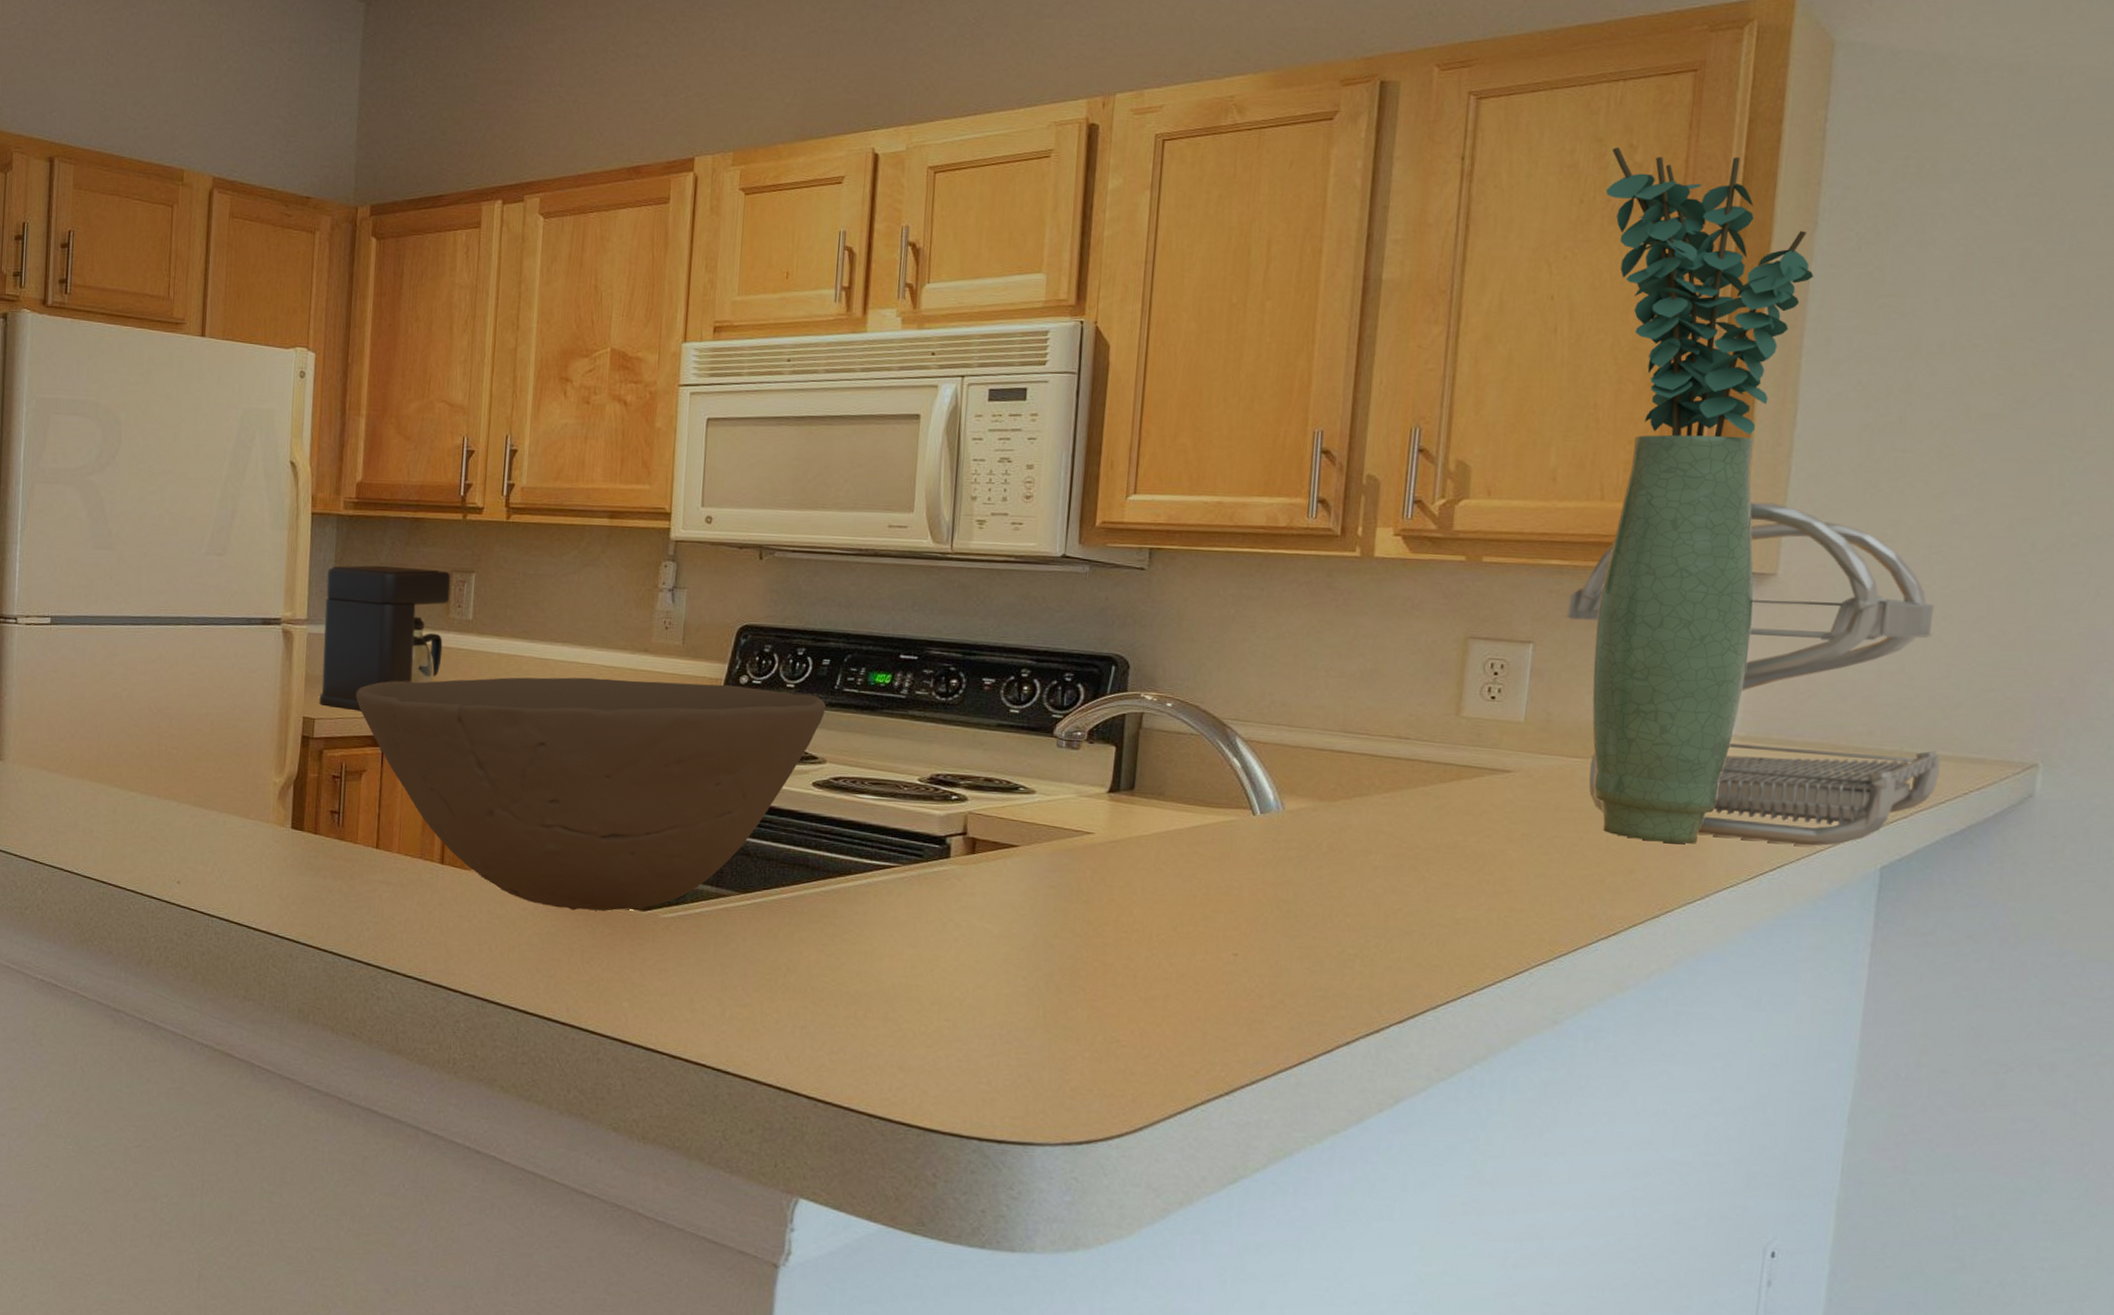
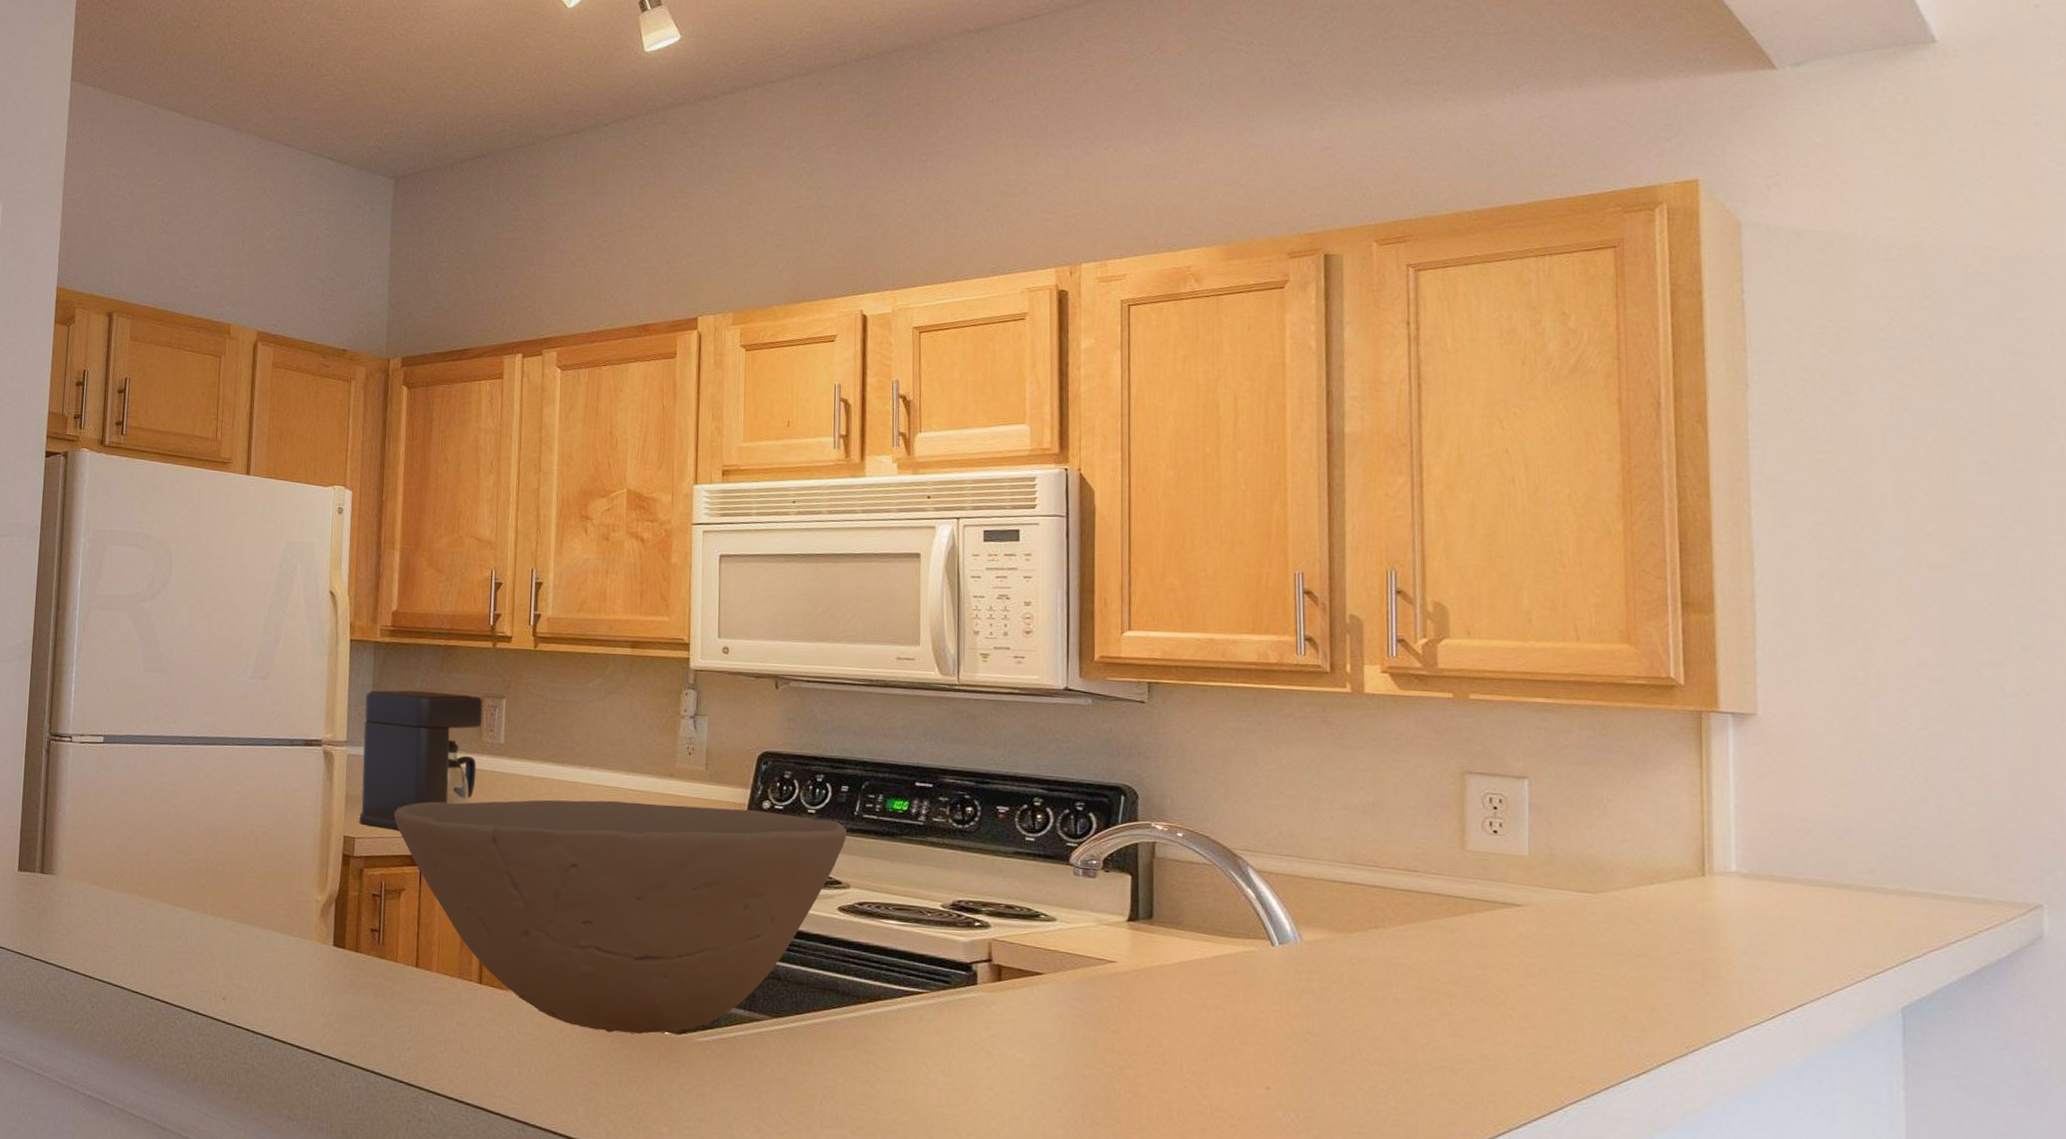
dish rack: present [1567,502,1941,846] -> none [1558,644,1946,985]
vase: present [1592,147,1813,844] -> none [1545,315,1751,981]

